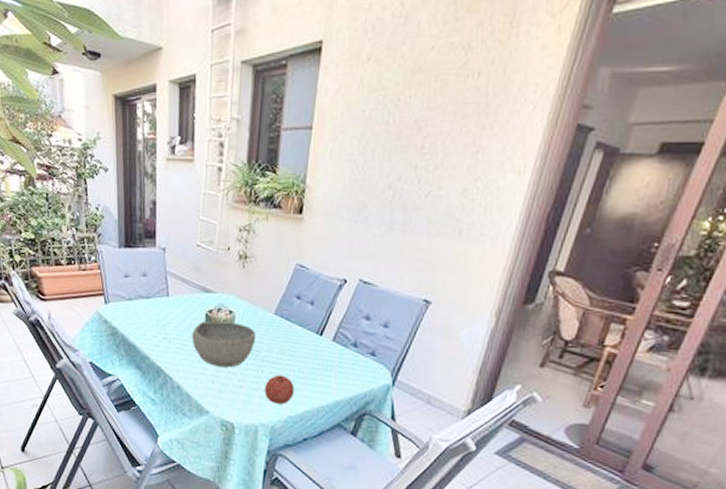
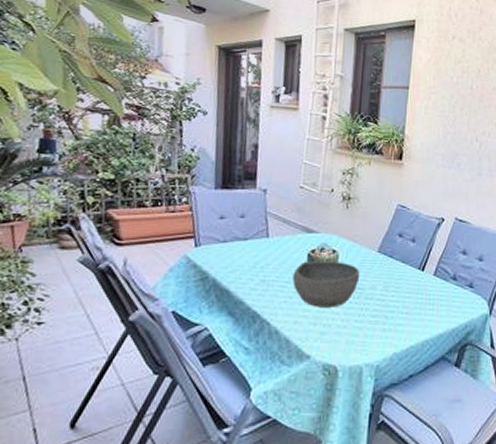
fruit: present [264,374,295,404] -> none [369,311,399,342]

